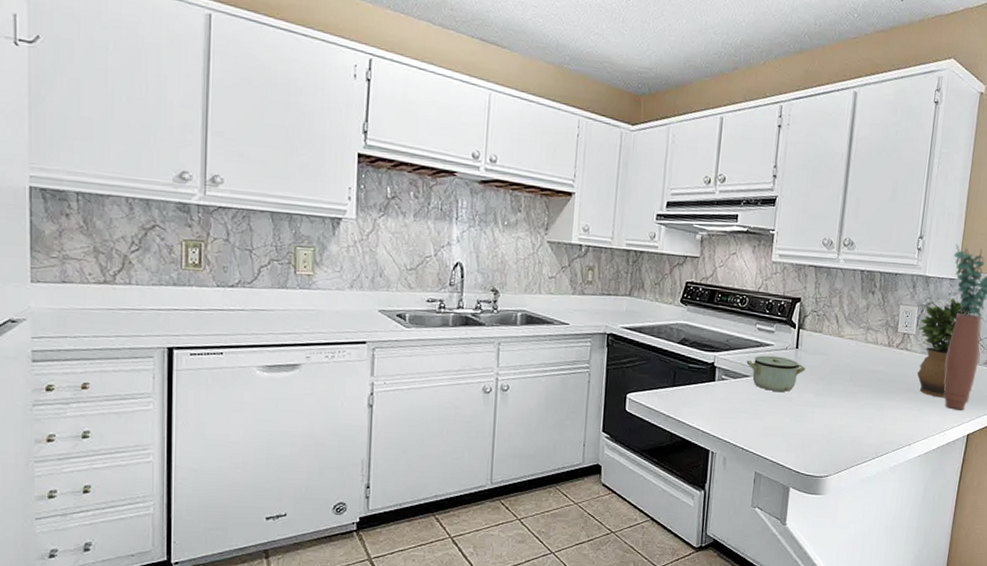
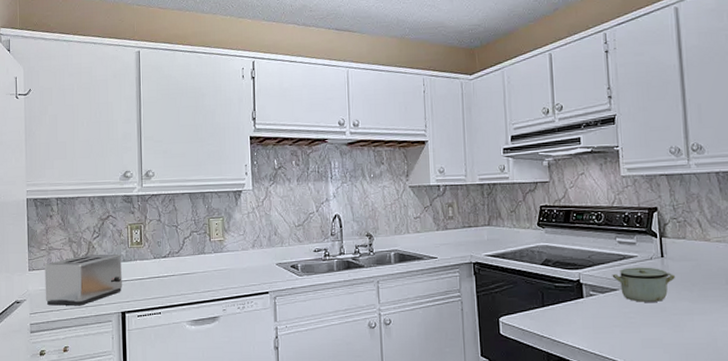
toaster: none [55,271,171,335] -> present [44,254,122,306]

